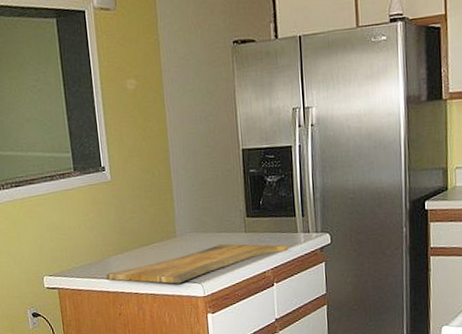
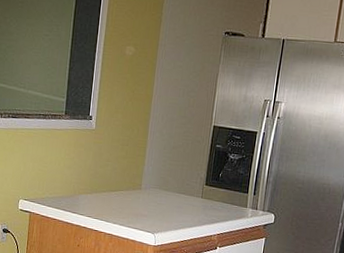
cutting board: present [106,243,288,284] -> none [73,203,236,230]

